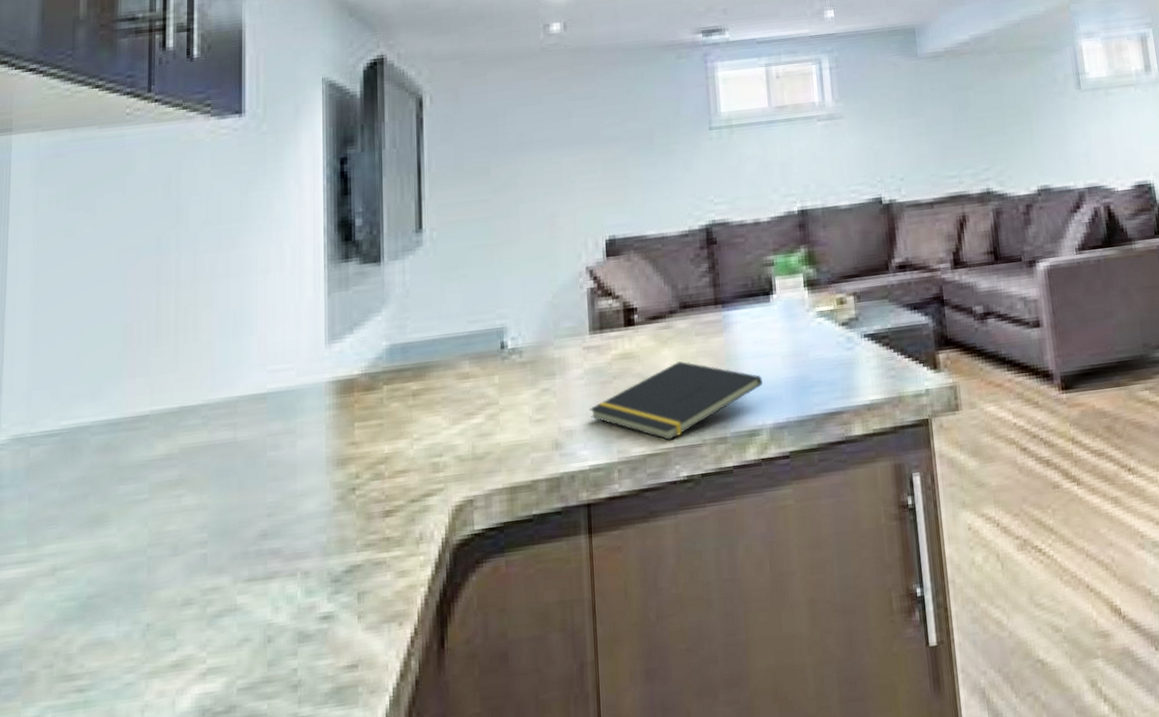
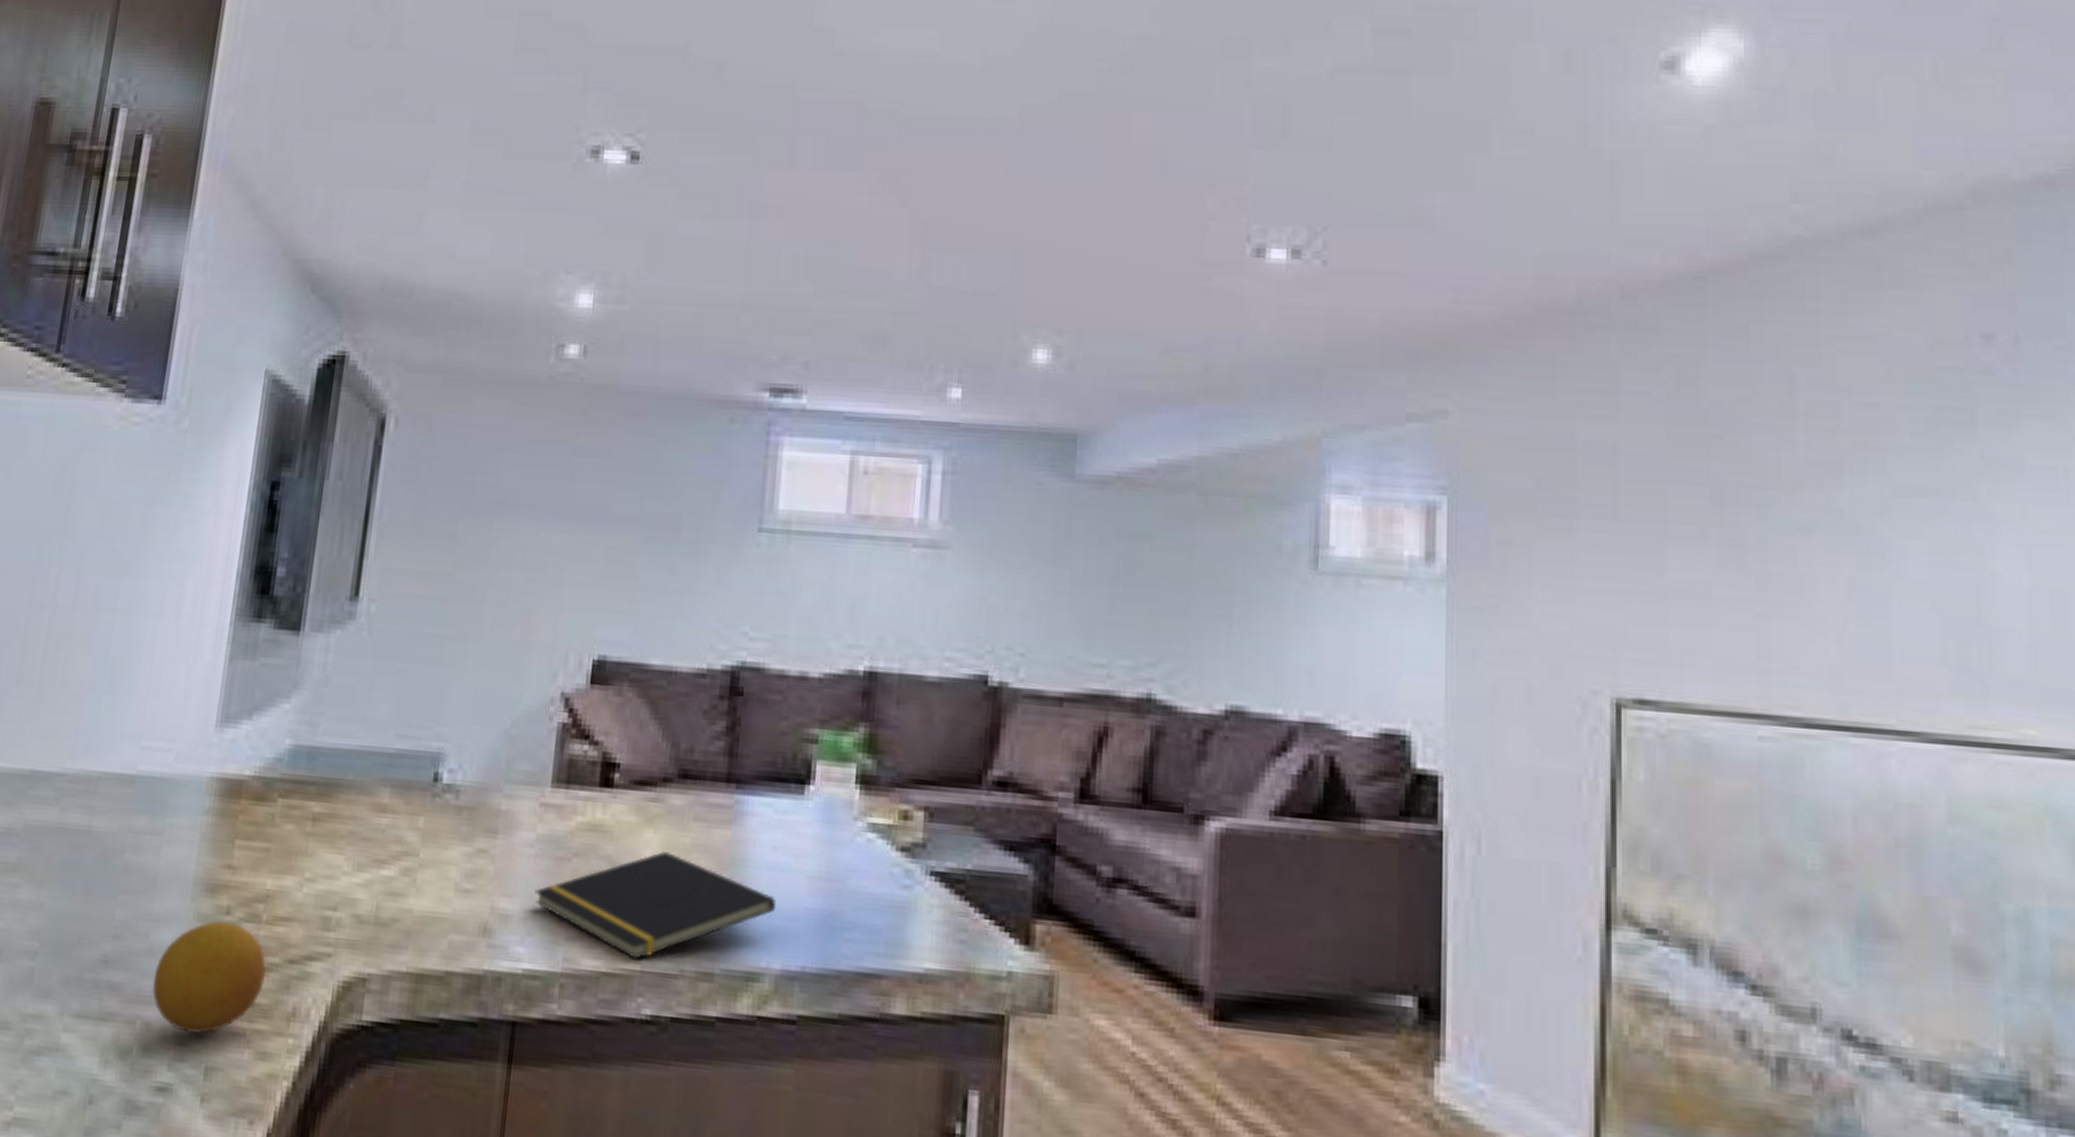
fruit: none [305,483,394,572] -> present [151,920,266,1035]

